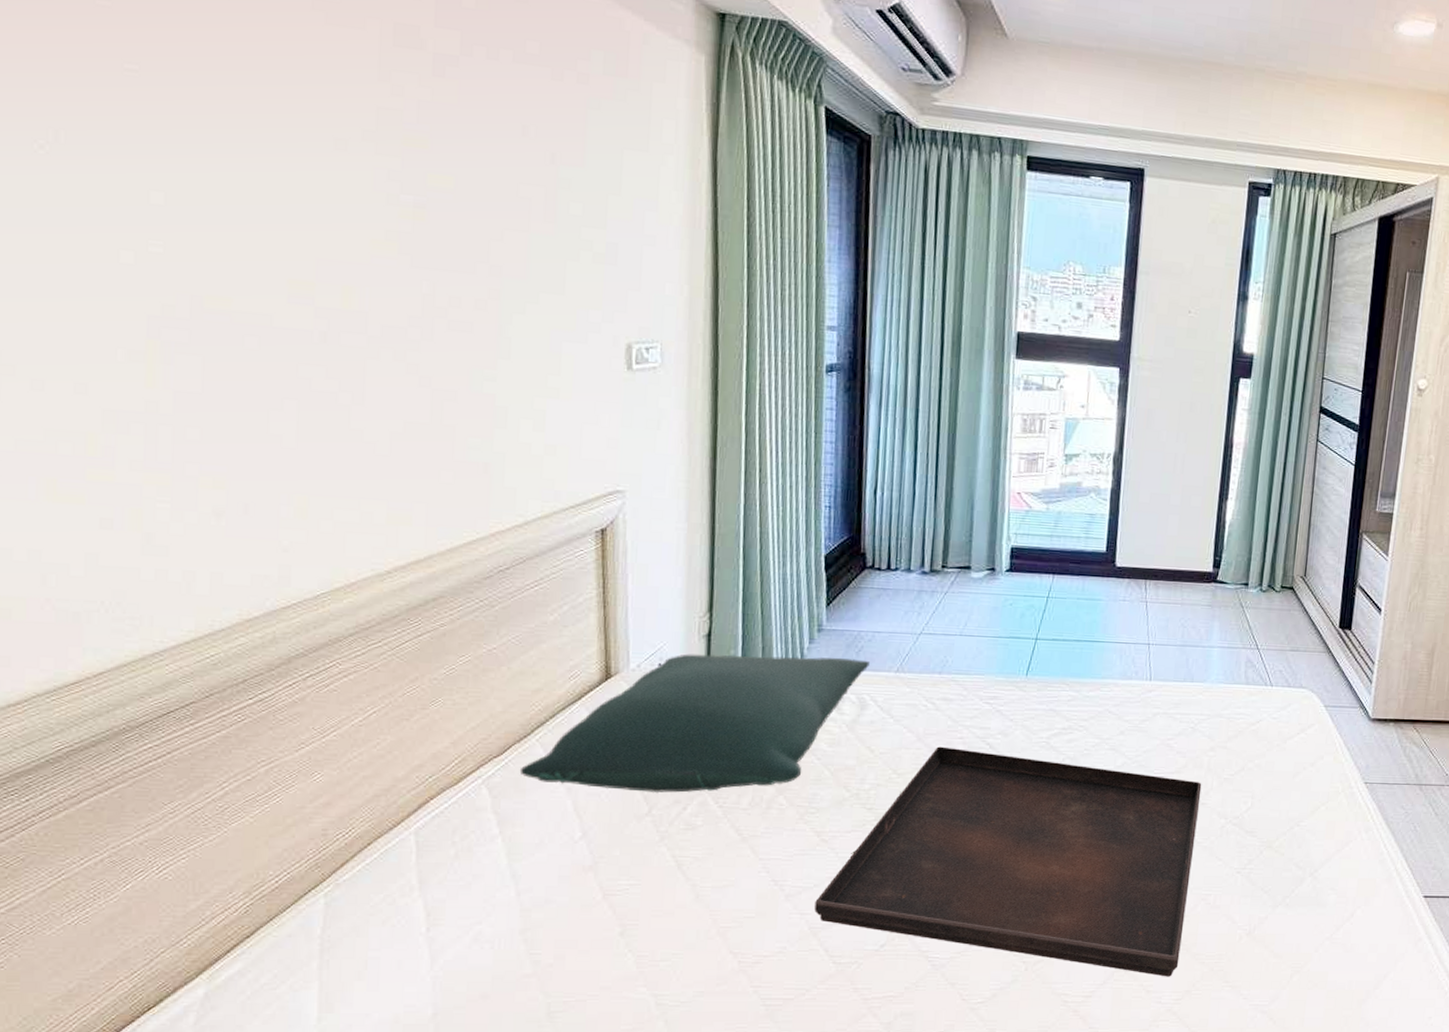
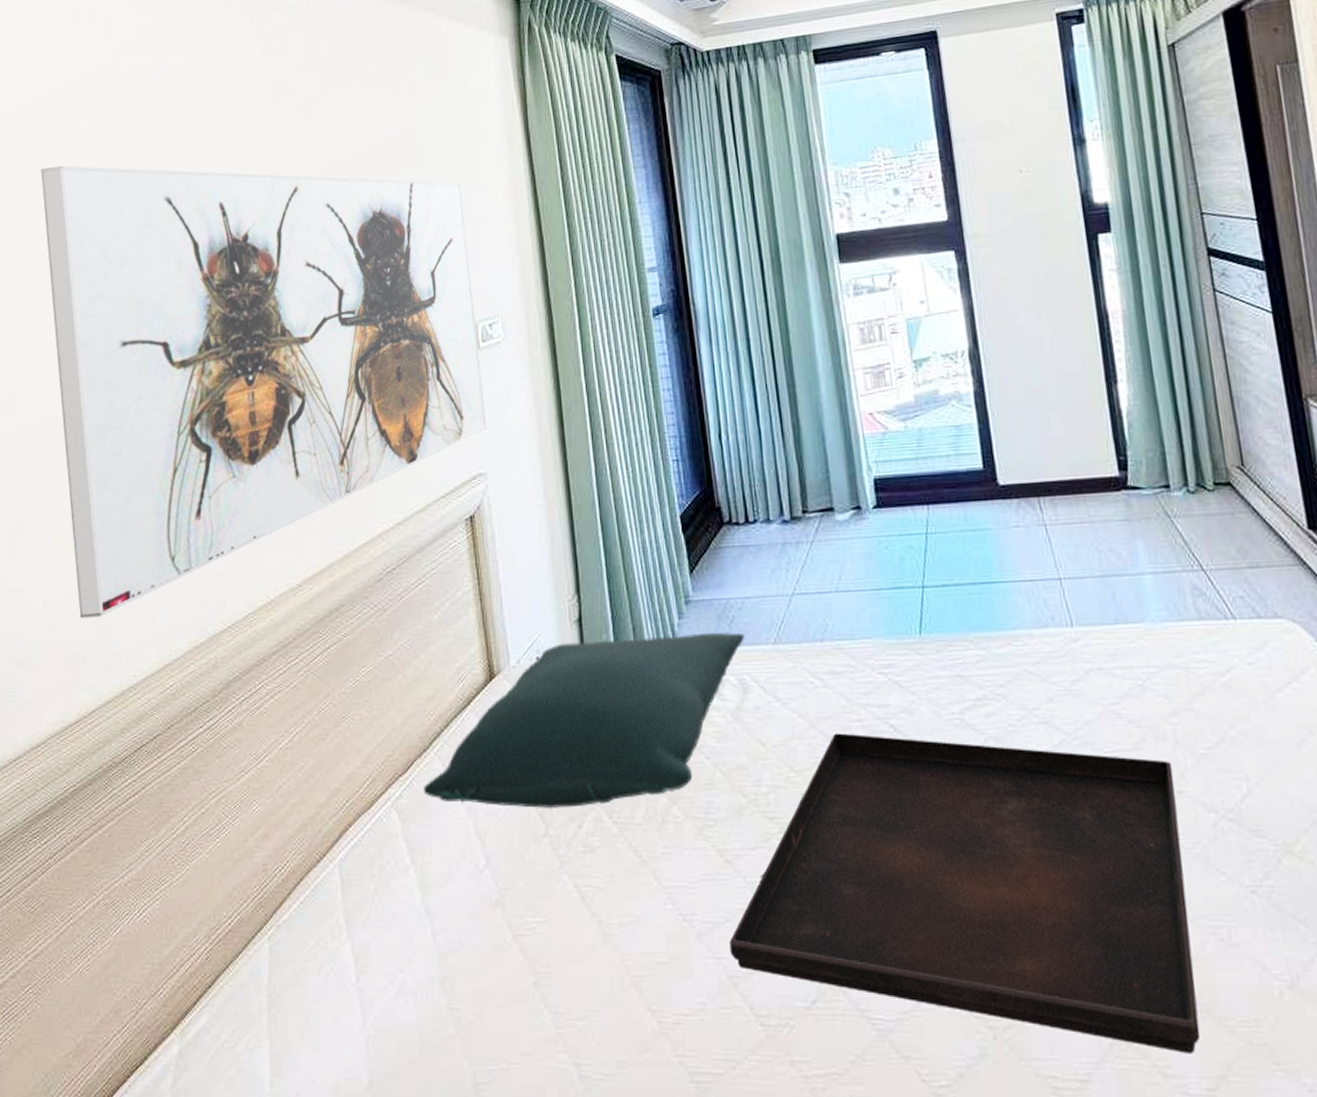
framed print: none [32,44,632,578] -> present [41,165,487,618]

